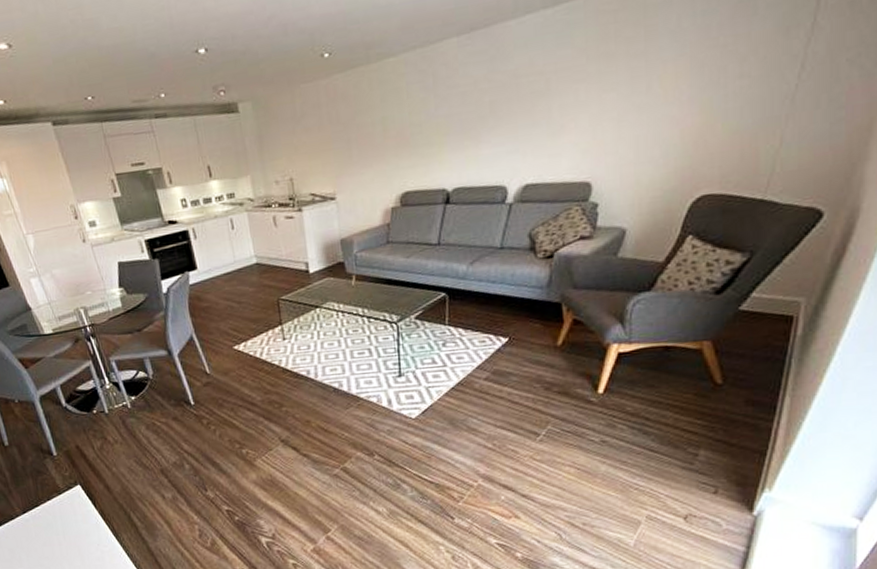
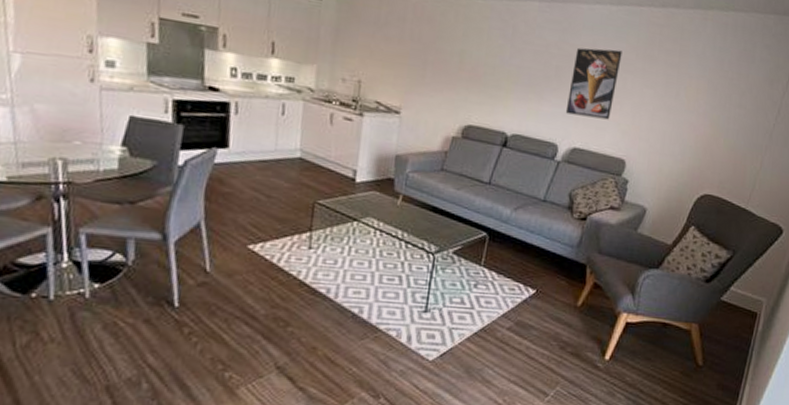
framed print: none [509,58,568,150] -> present [565,47,622,120]

